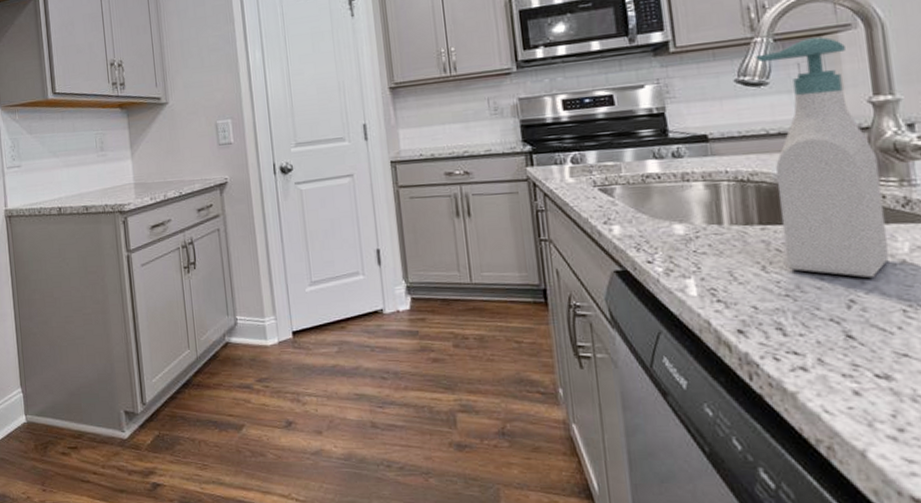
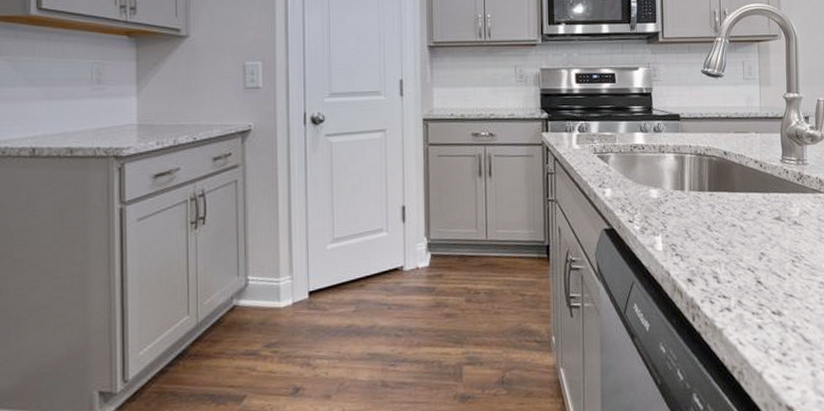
soap bottle: present [755,37,889,279] -> none [716,43,787,236]

